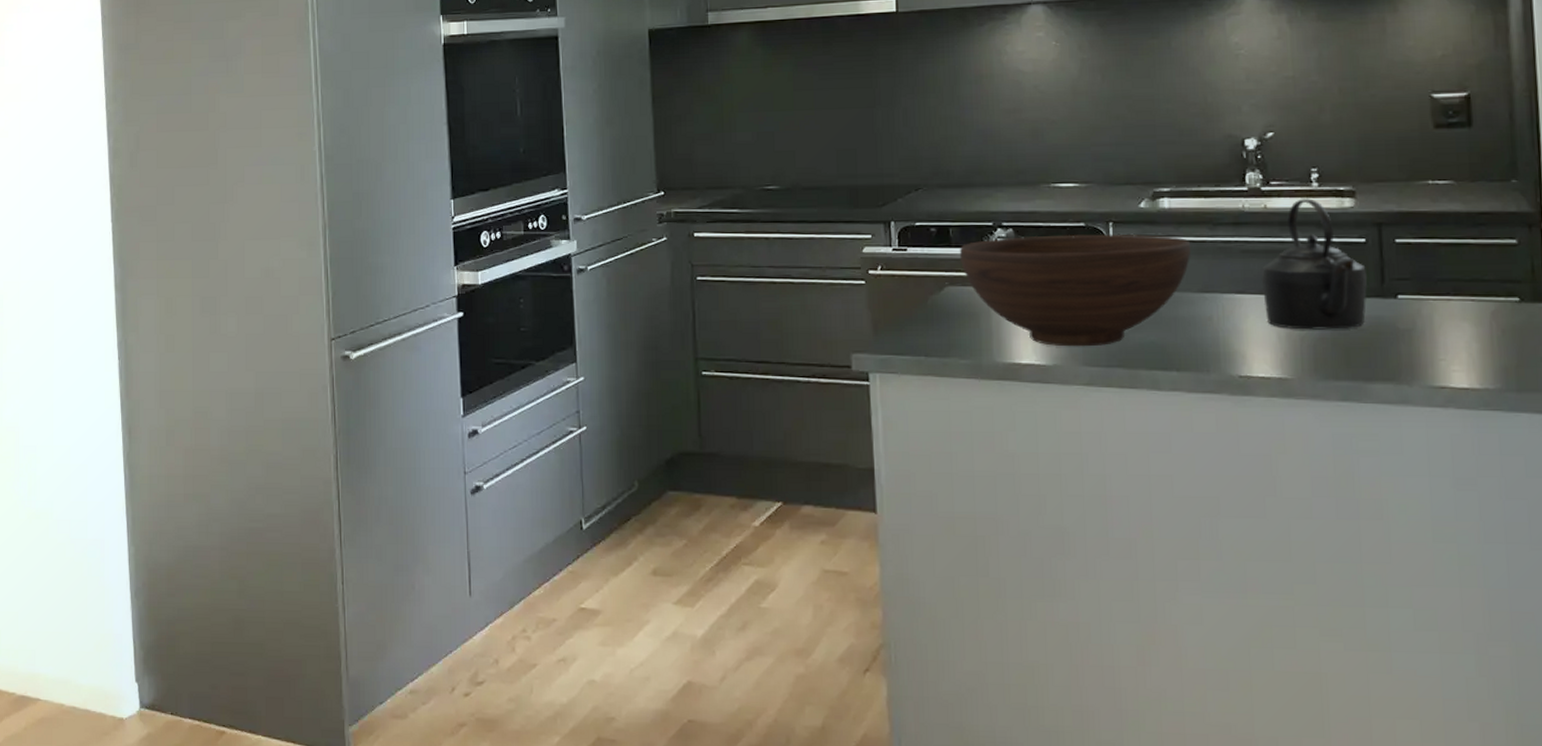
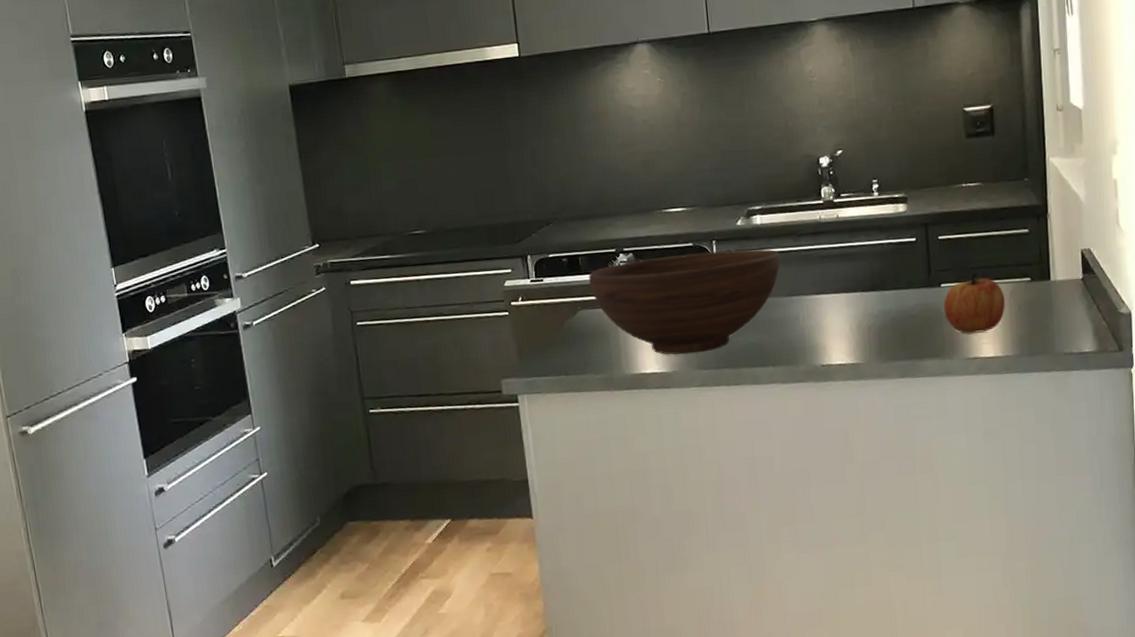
kettle: present [1261,198,1368,330] -> none [836,206,918,321]
apple: none [1401,286,1484,357] -> present [944,273,1005,334]

